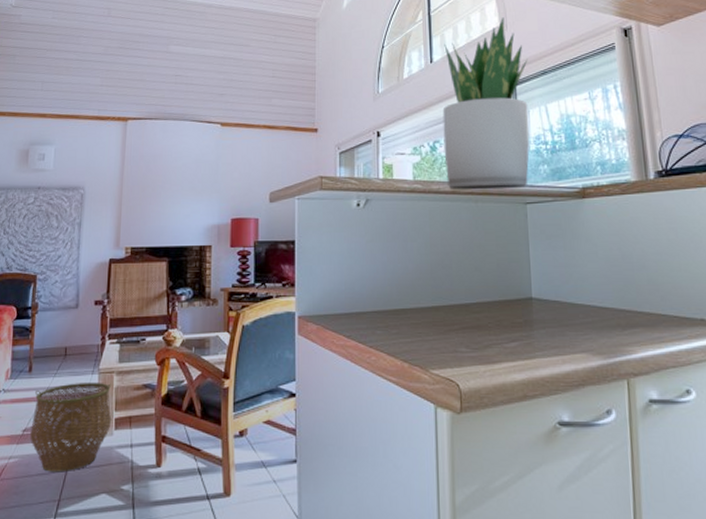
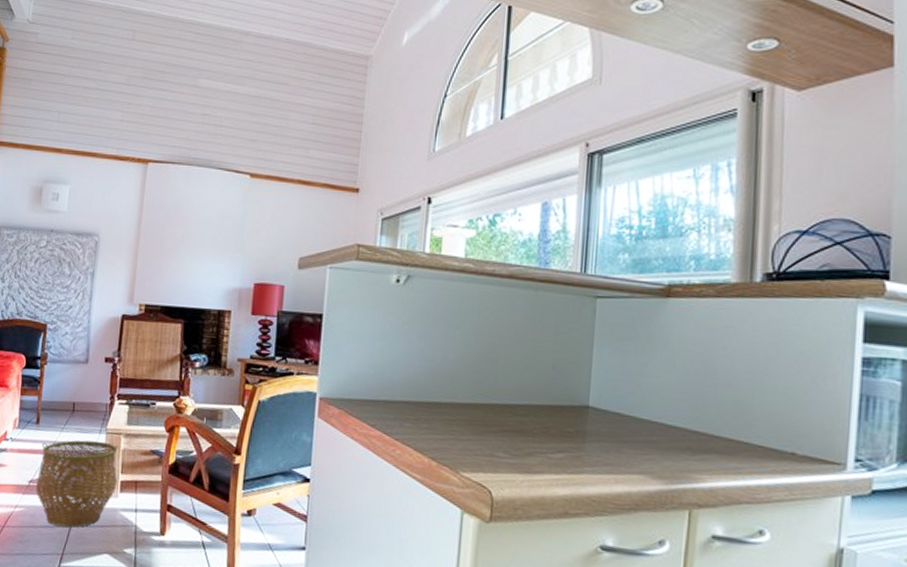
planter: present [442,17,530,190] -> none [504,67,622,279]

